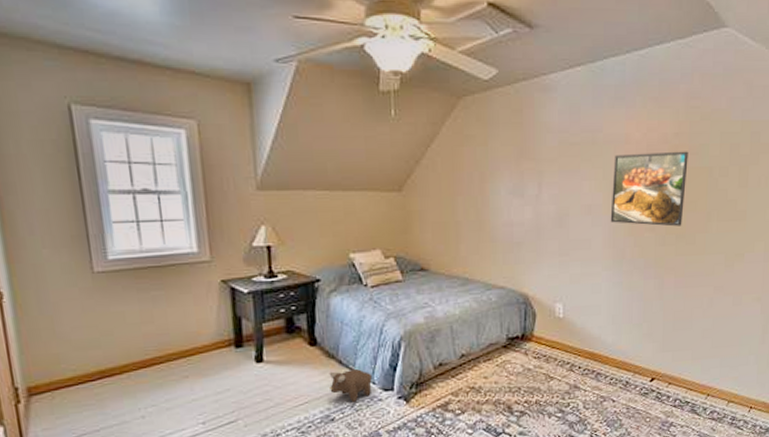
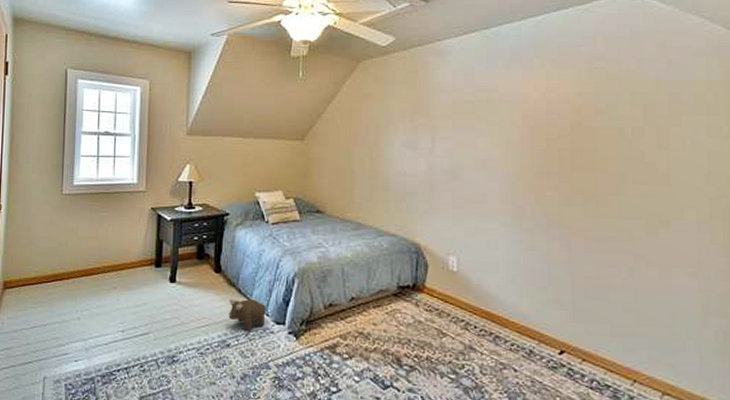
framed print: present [610,151,689,227] -> none [508,111,594,187]

